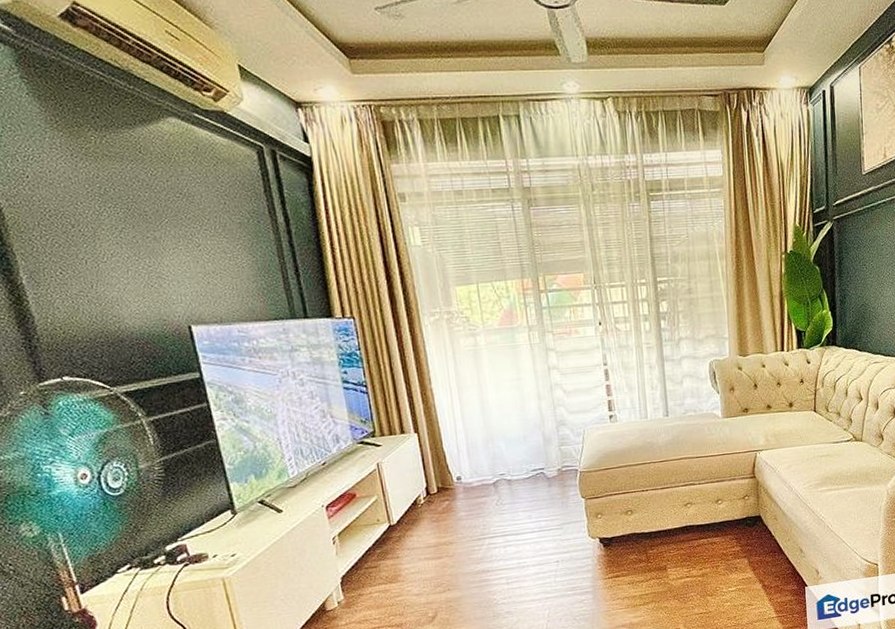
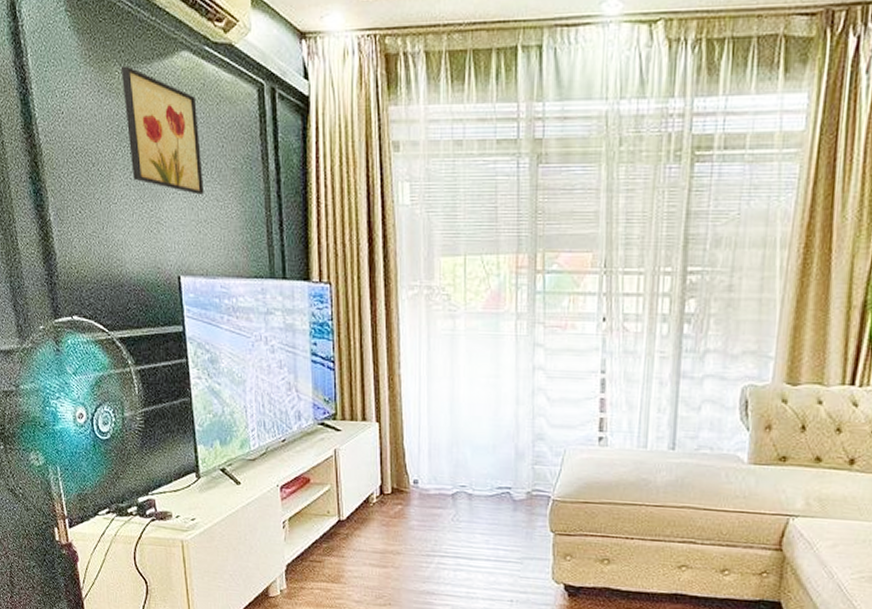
wall art: none [96,131,209,249] -> present [120,65,204,195]

